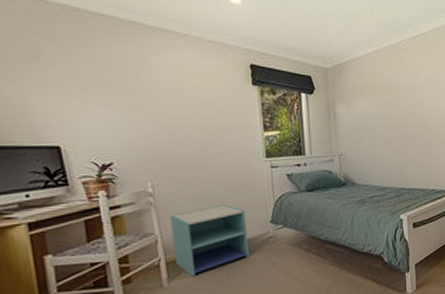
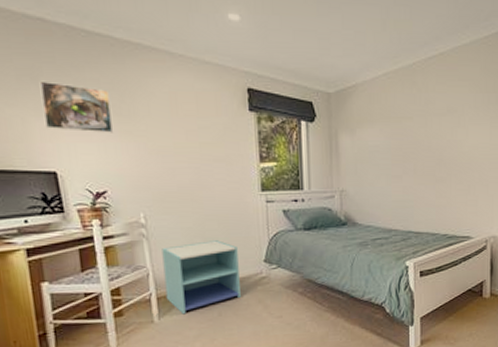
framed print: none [41,59,120,108] -> present [39,80,114,133]

